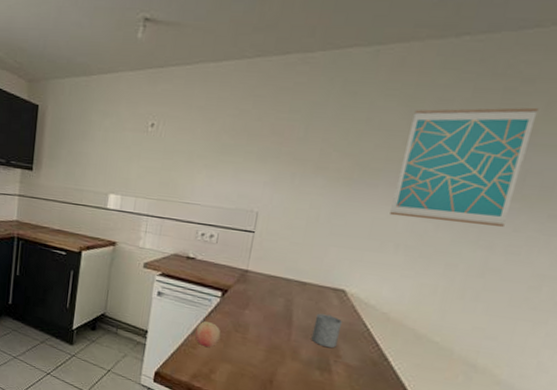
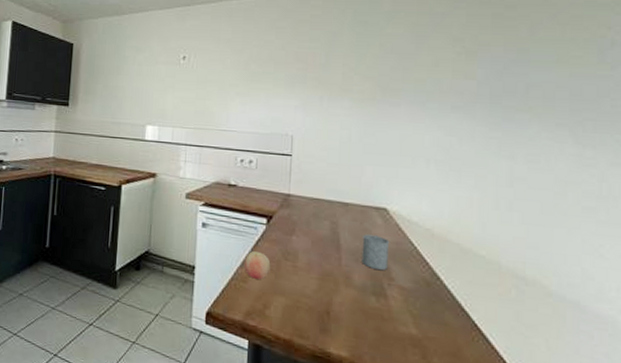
wall art: present [390,107,539,228] -> none [415,29,525,138]

